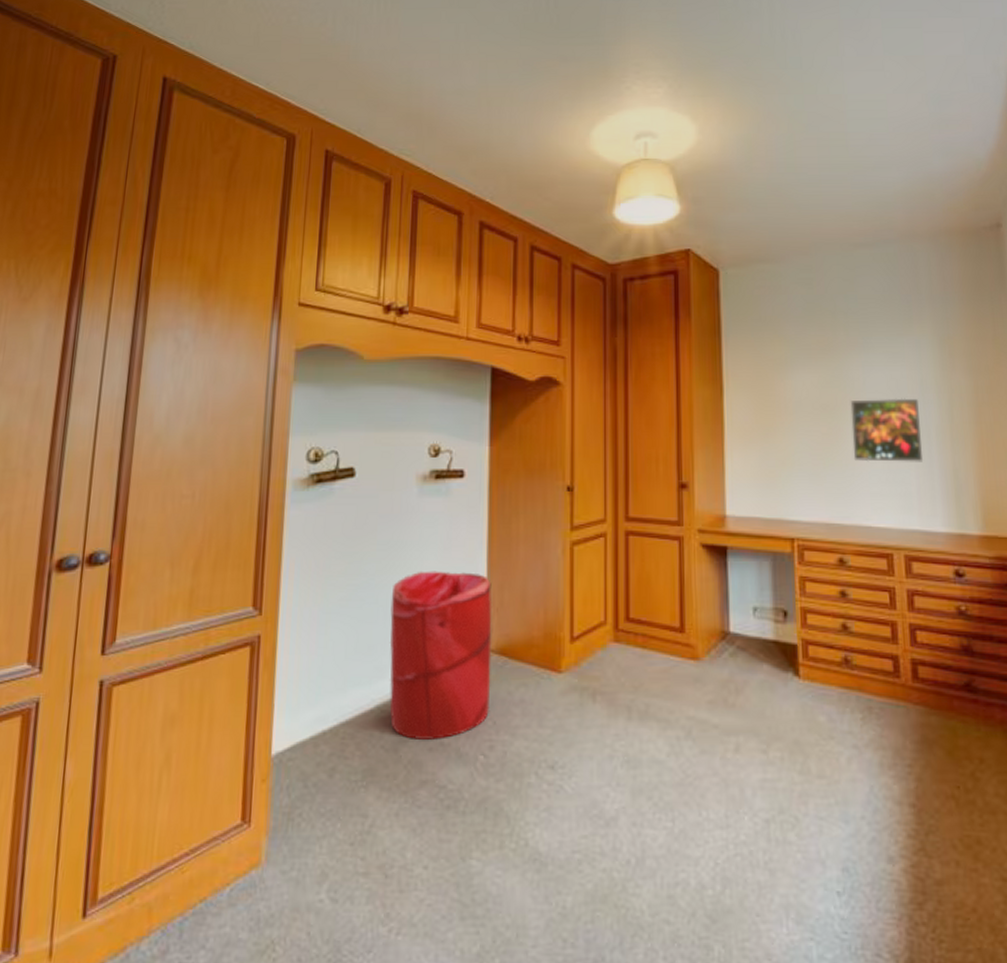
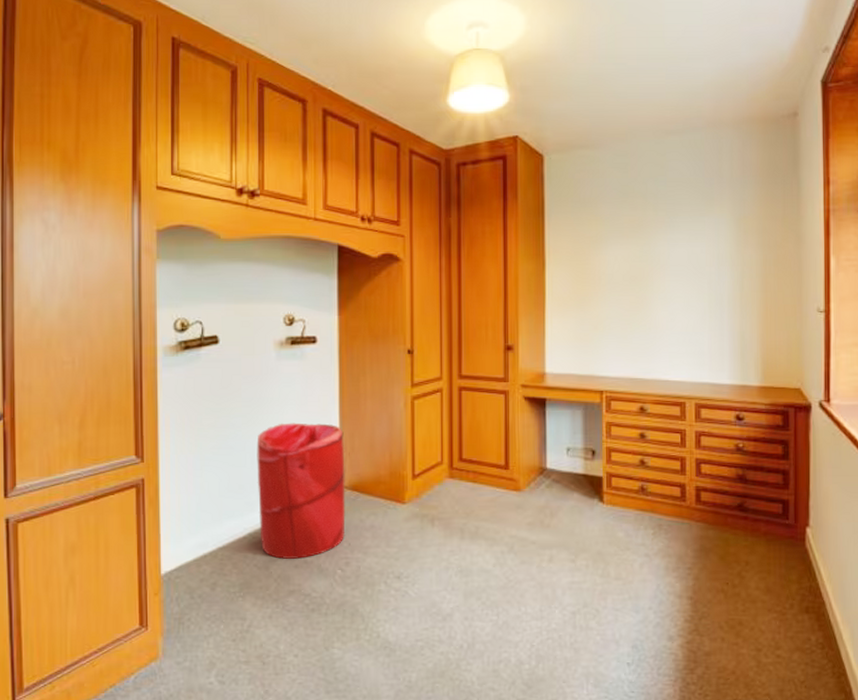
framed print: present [850,398,922,462] -> none [656,270,715,326]

